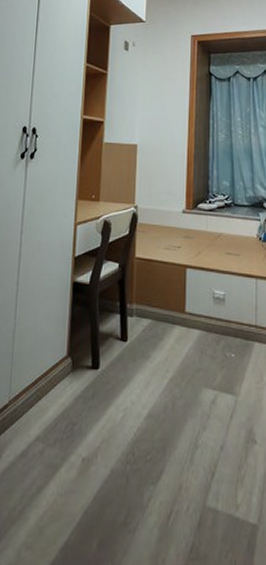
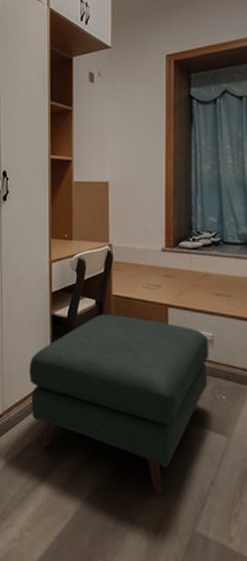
ottoman: none [42,278,222,469] -> present [29,314,210,493]

